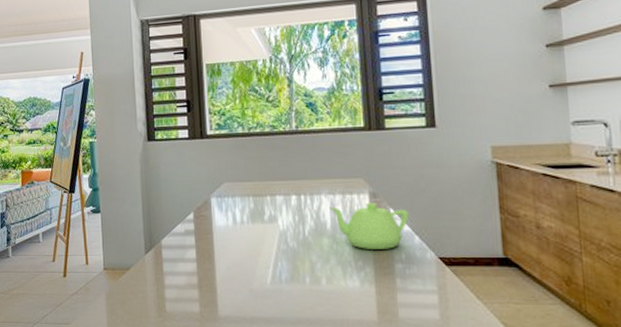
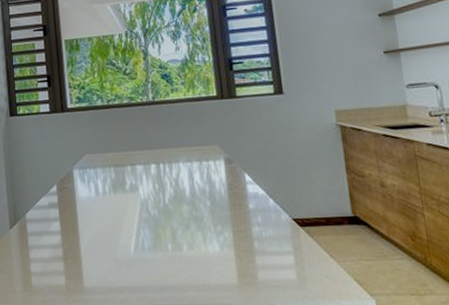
teapot: present [329,203,410,249] -> none [187,168,264,214]

